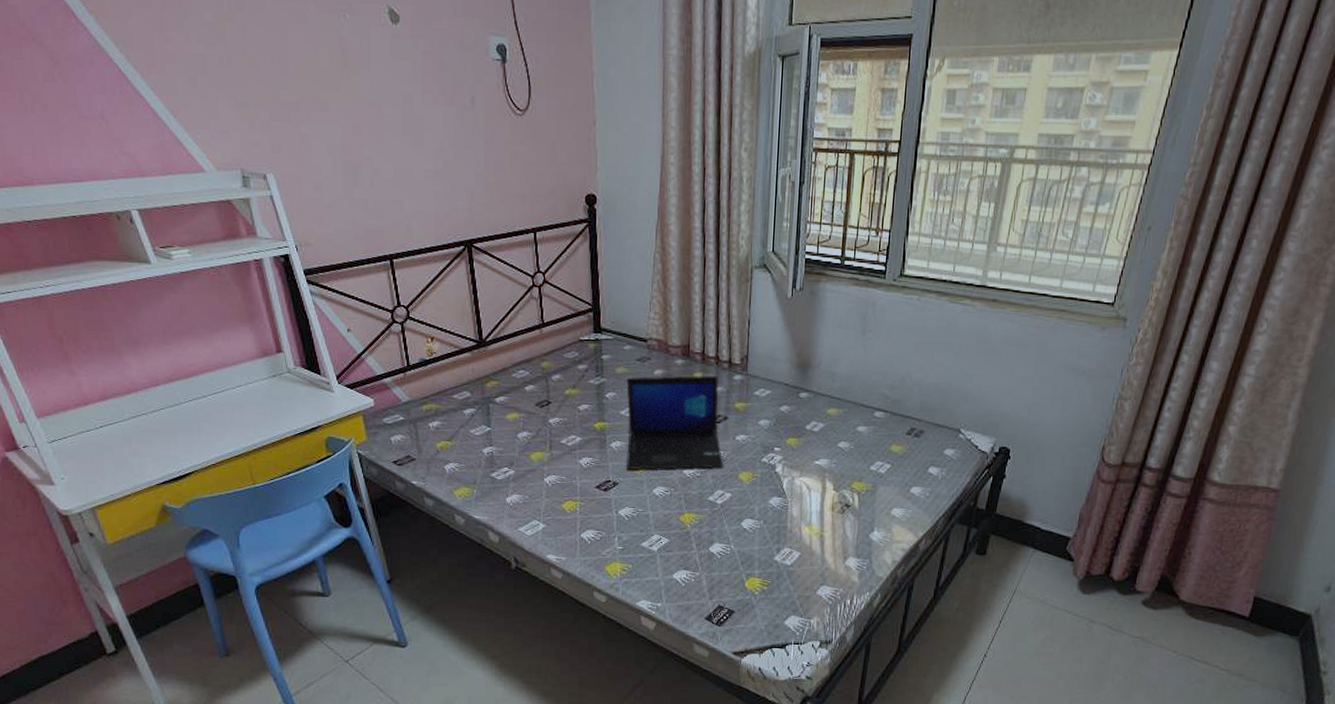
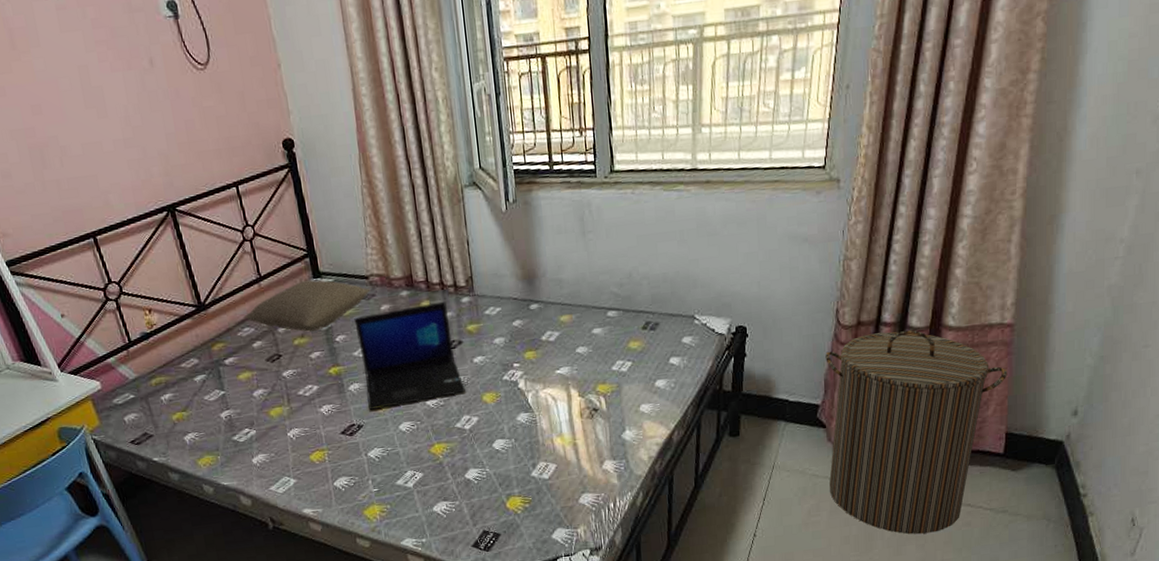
pillow: none [521,334,647,384] -> present [243,280,371,332]
laundry hamper: none [1067,476,1266,684] -> present [825,330,1007,534]

